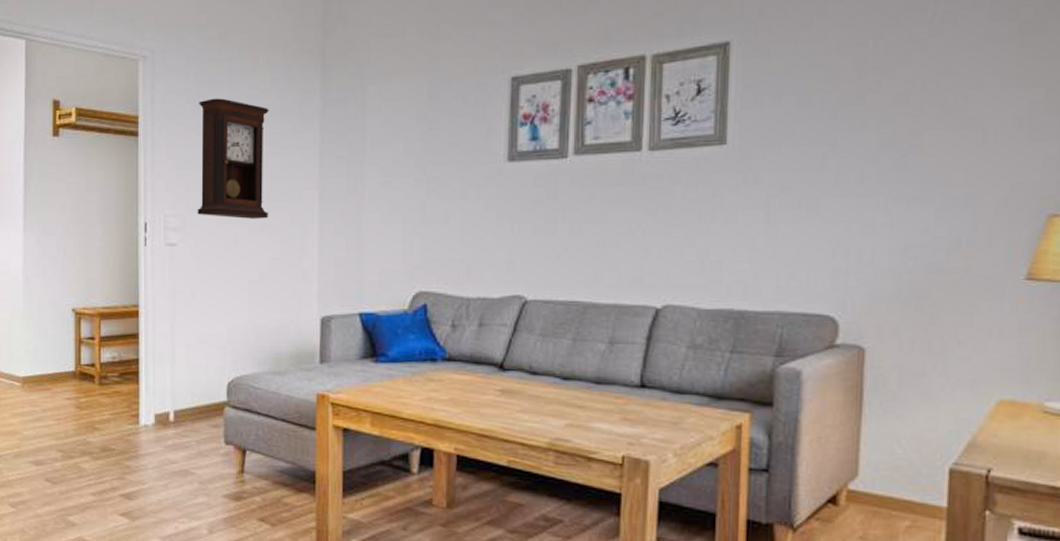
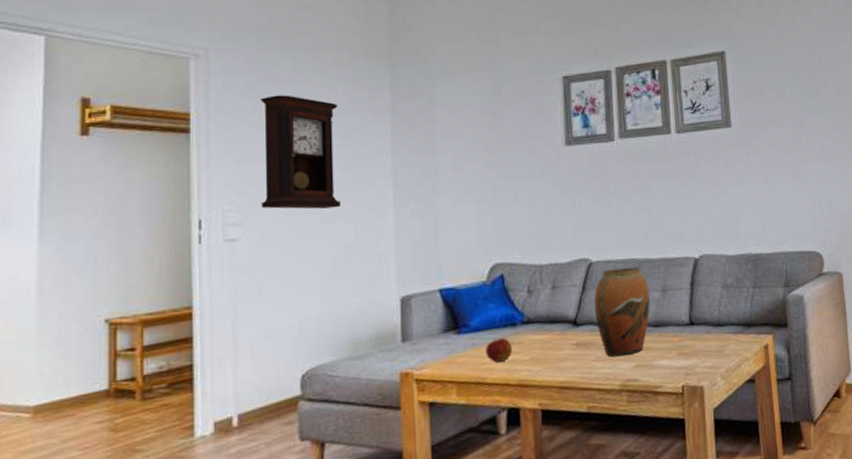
apple: none [403,372,431,398] -> present [486,338,513,362]
vase: none [525,311,593,412] -> present [594,267,650,357]

